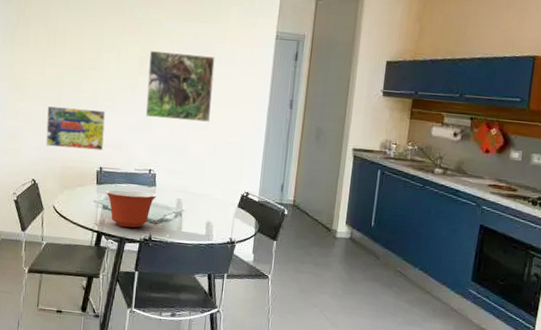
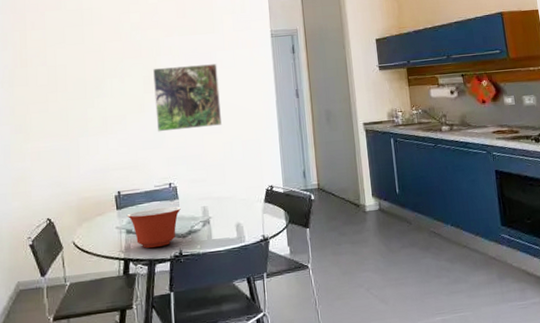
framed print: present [45,106,106,151] -> none [55,134,118,182]

